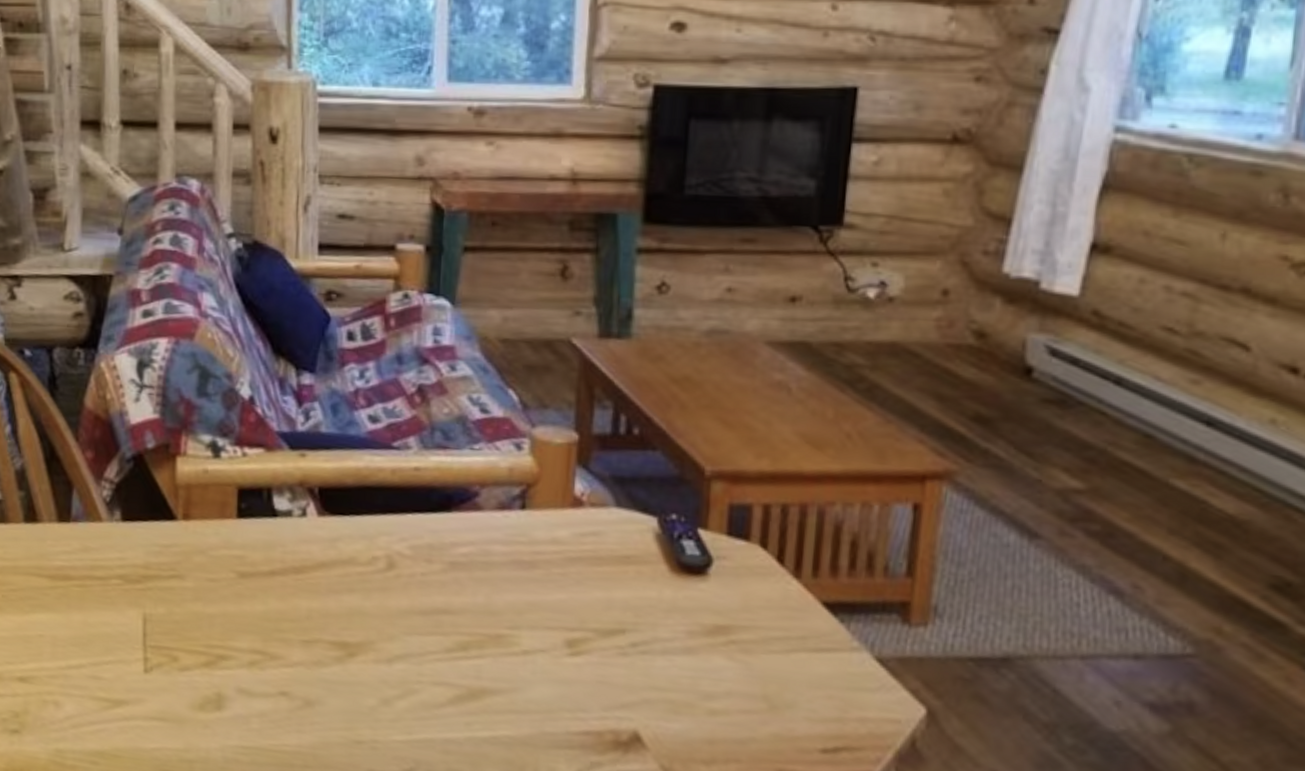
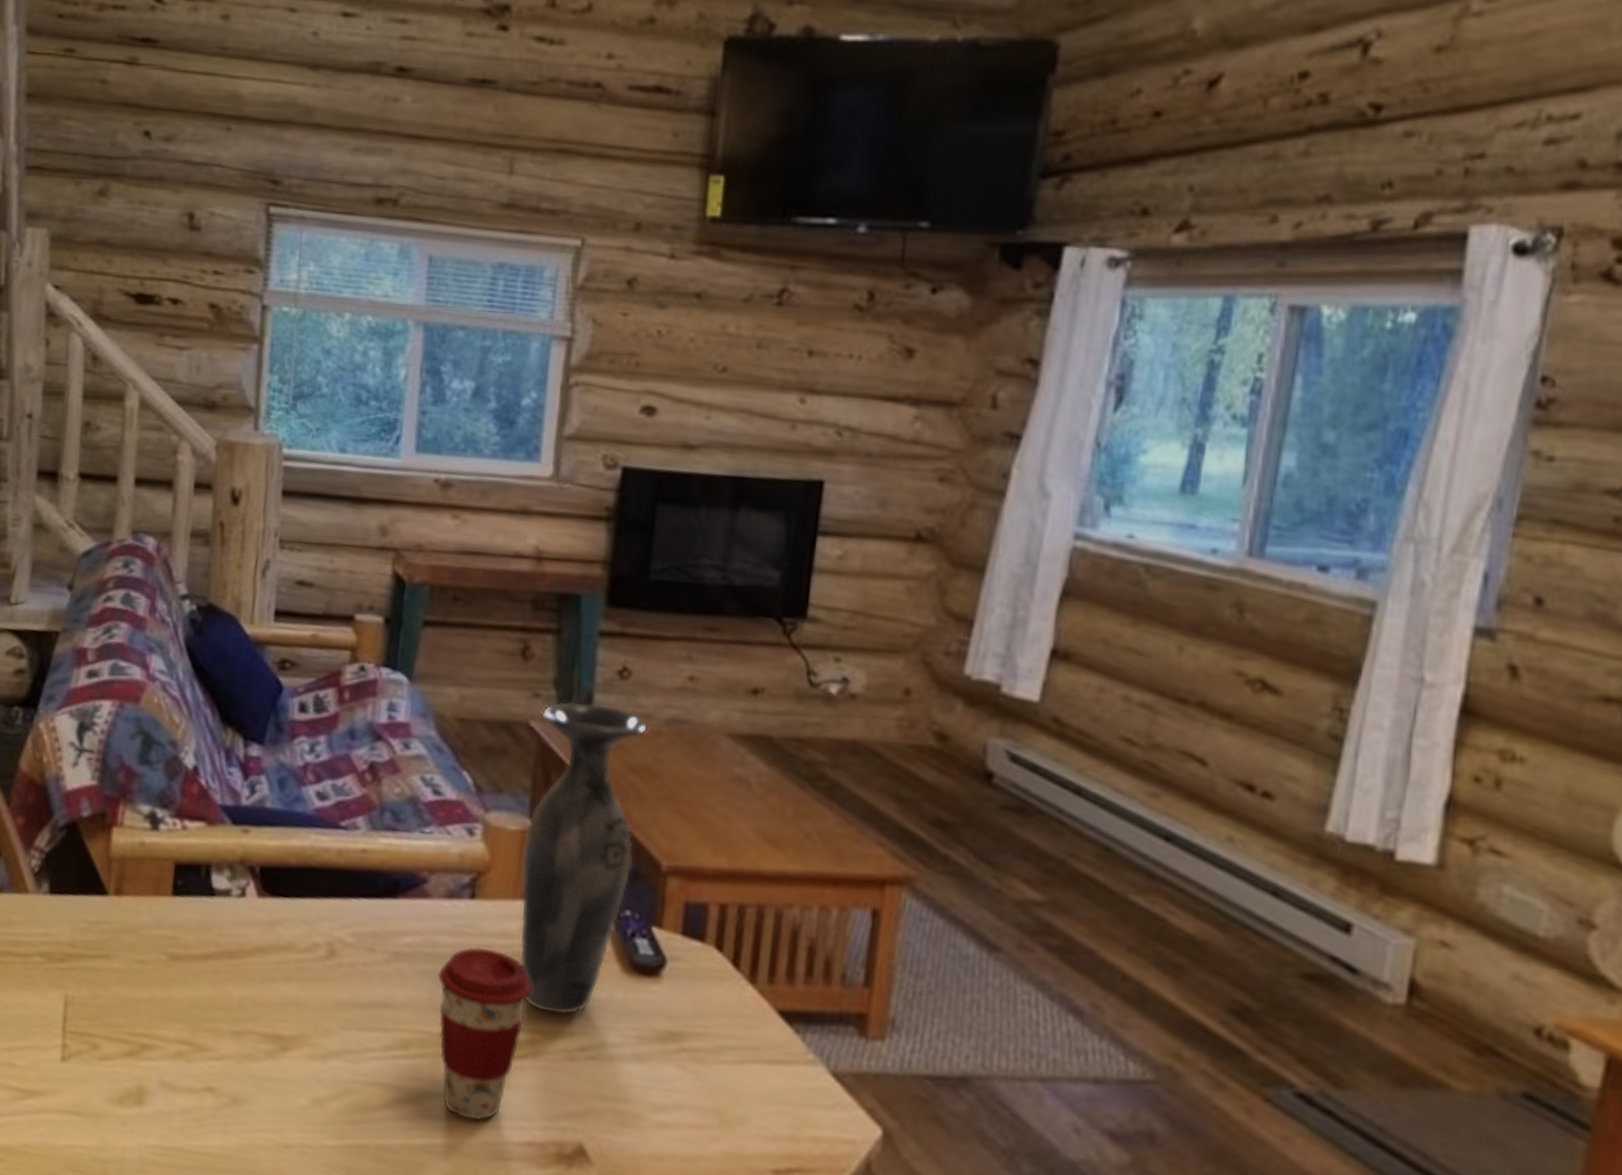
coffee cup: none [494,554,583,713] -> present [438,947,532,1121]
vase: none [569,318,687,614] -> present [520,701,648,1015]

